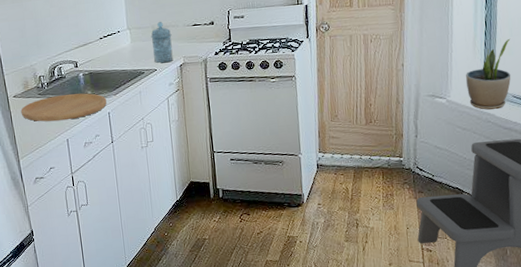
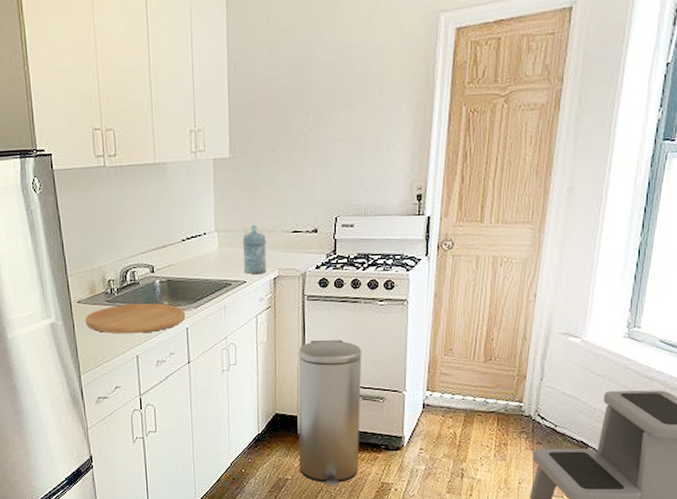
pedal bin: none [206,114,267,243] -> present [298,340,362,487]
potted plant: present [466,38,511,111] -> none [607,272,666,355]

